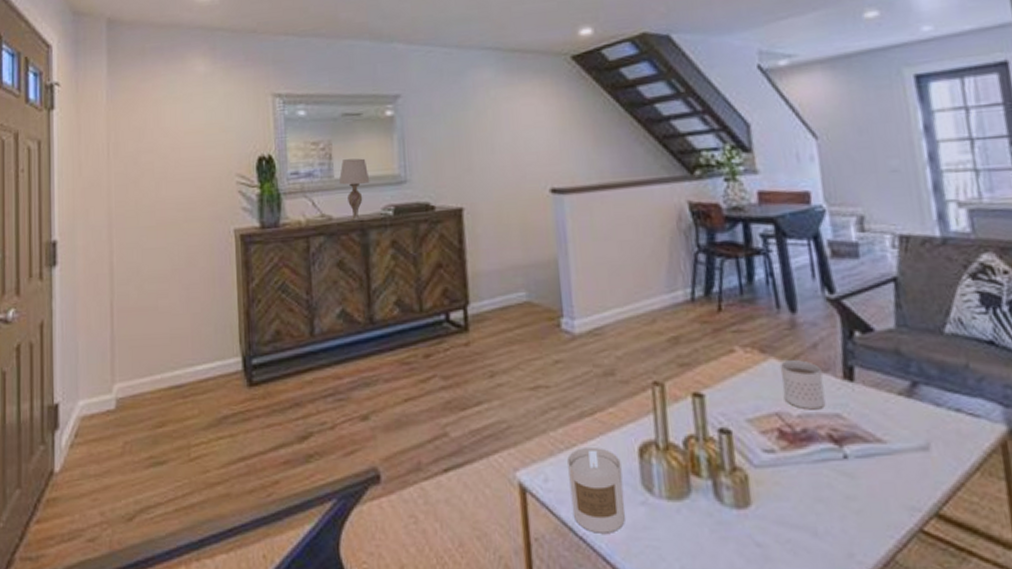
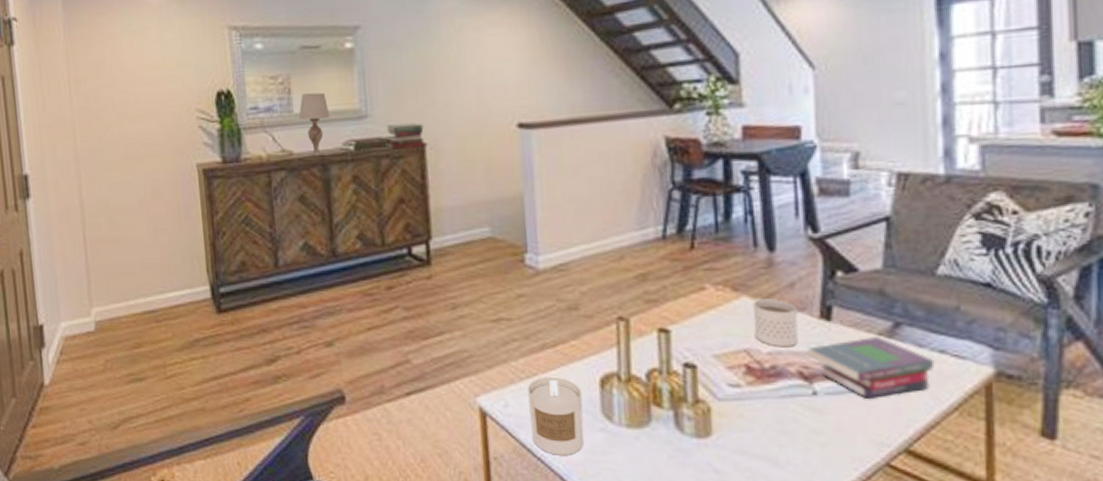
books: none [424,188,462,214] -> present [385,123,425,150]
books: none [835,396,954,461] -> present [808,336,935,398]

